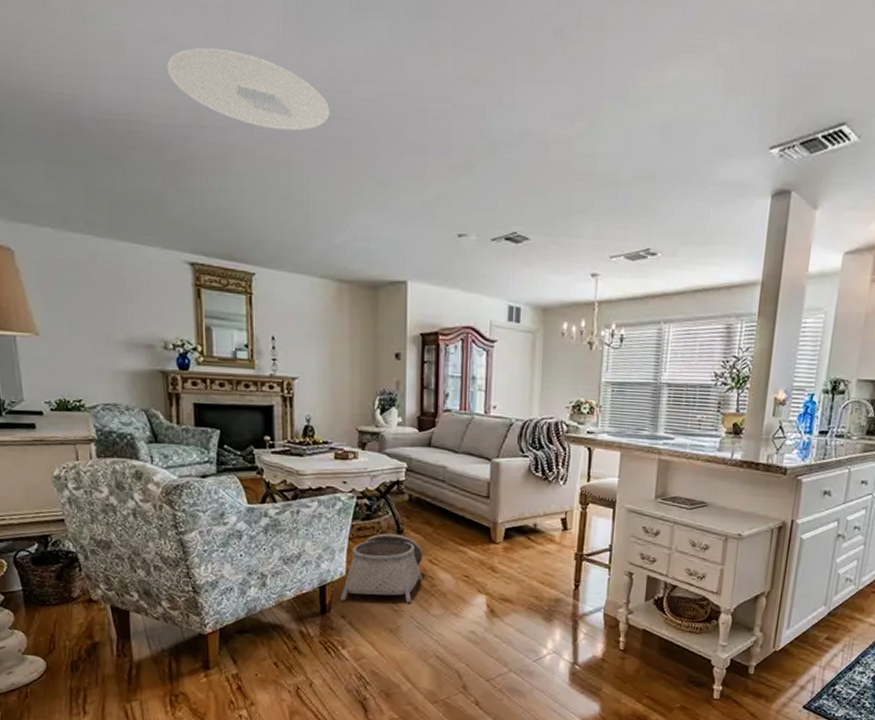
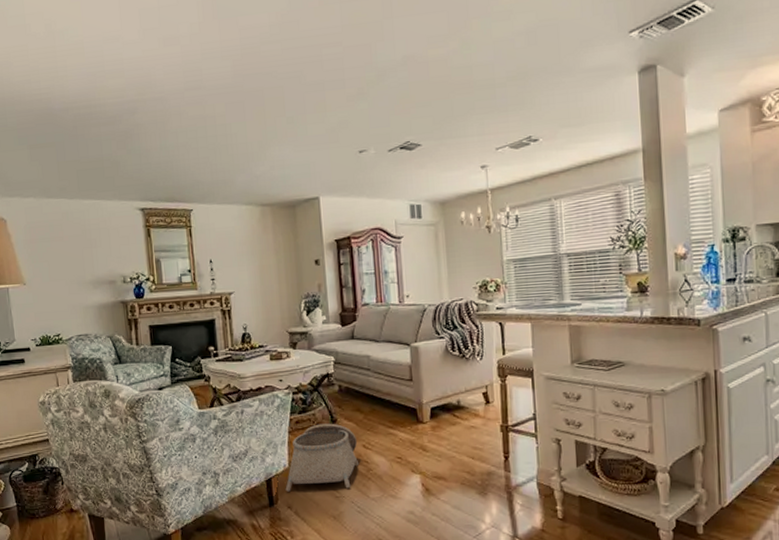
ceiling light: present [167,47,331,131] -> none [116,38,245,93]

